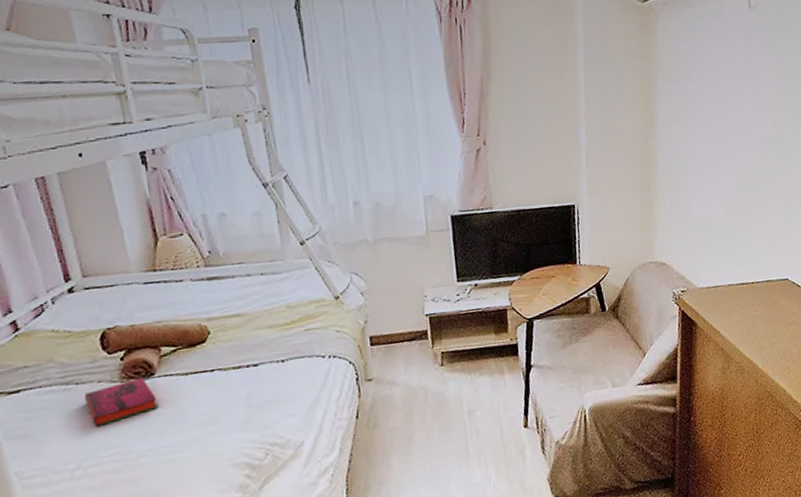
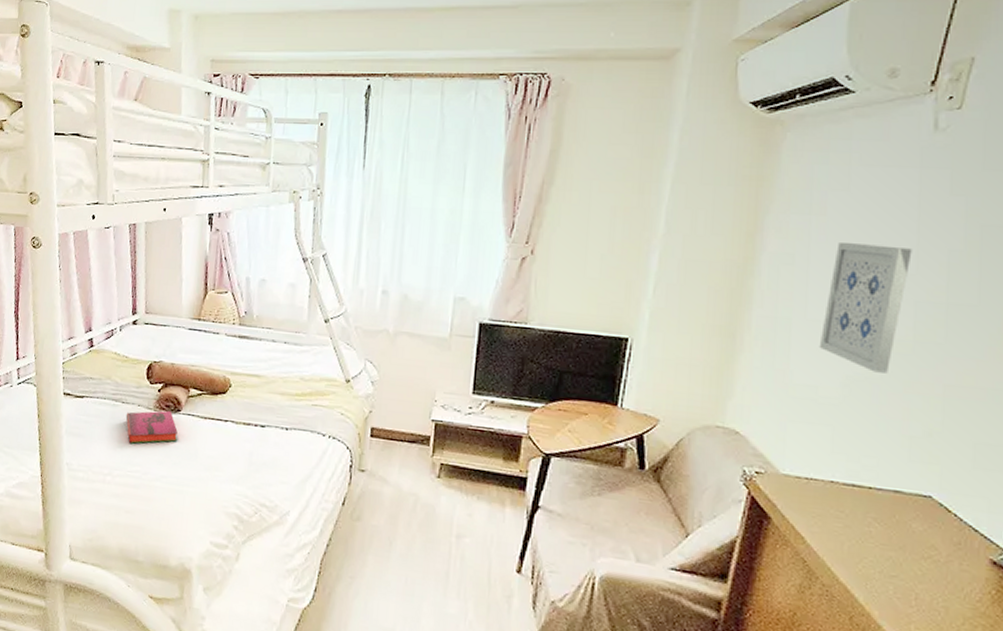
wall art: none [704,99,751,197] -> present [819,243,912,373]

